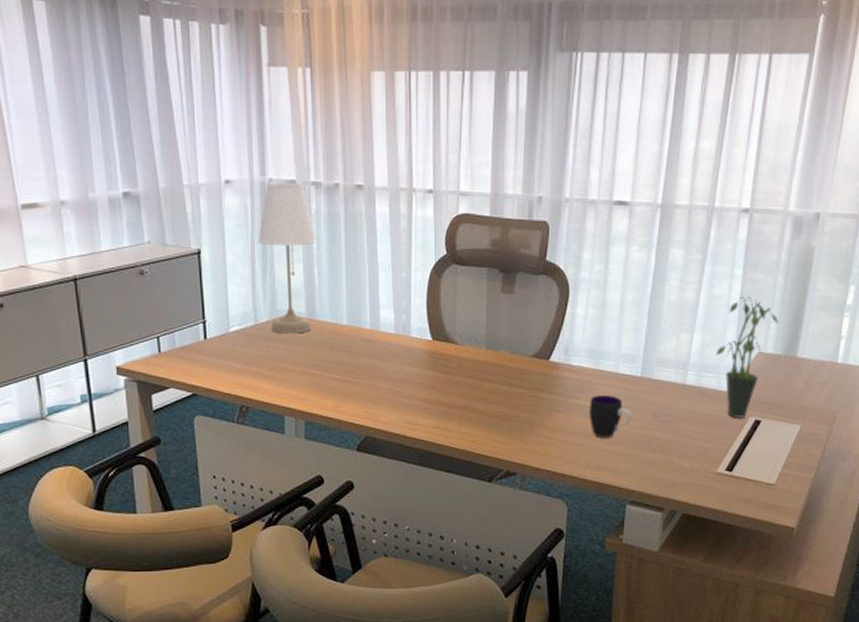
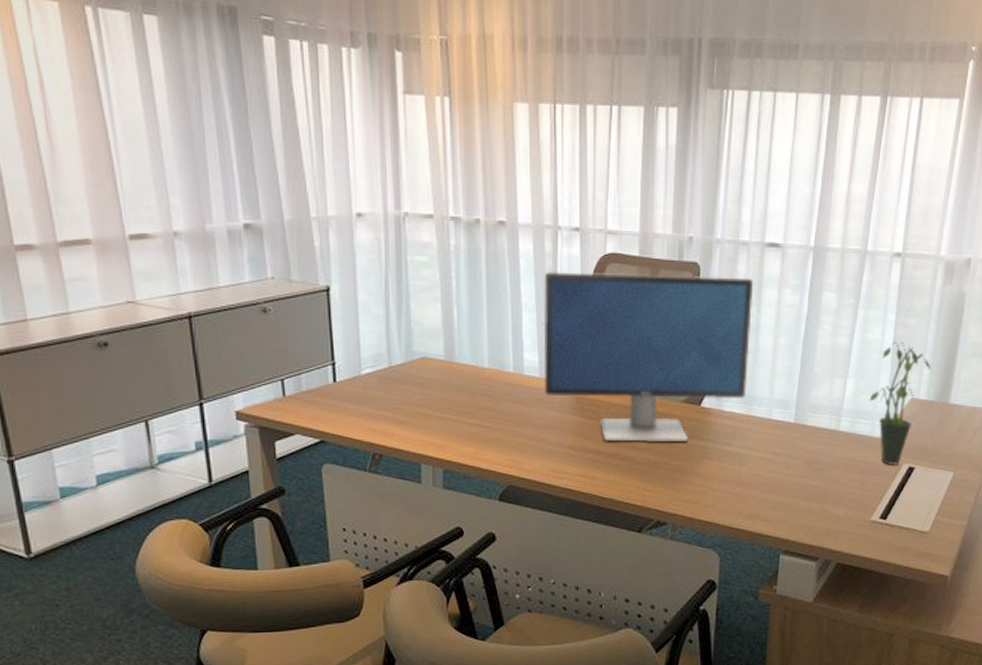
desk lamp: present [257,182,317,334] -> none [392,216,456,377]
monitor: none [398,231,602,396] -> present [543,270,754,443]
cup: present [589,395,632,439] -> none [741,442,785,487]

